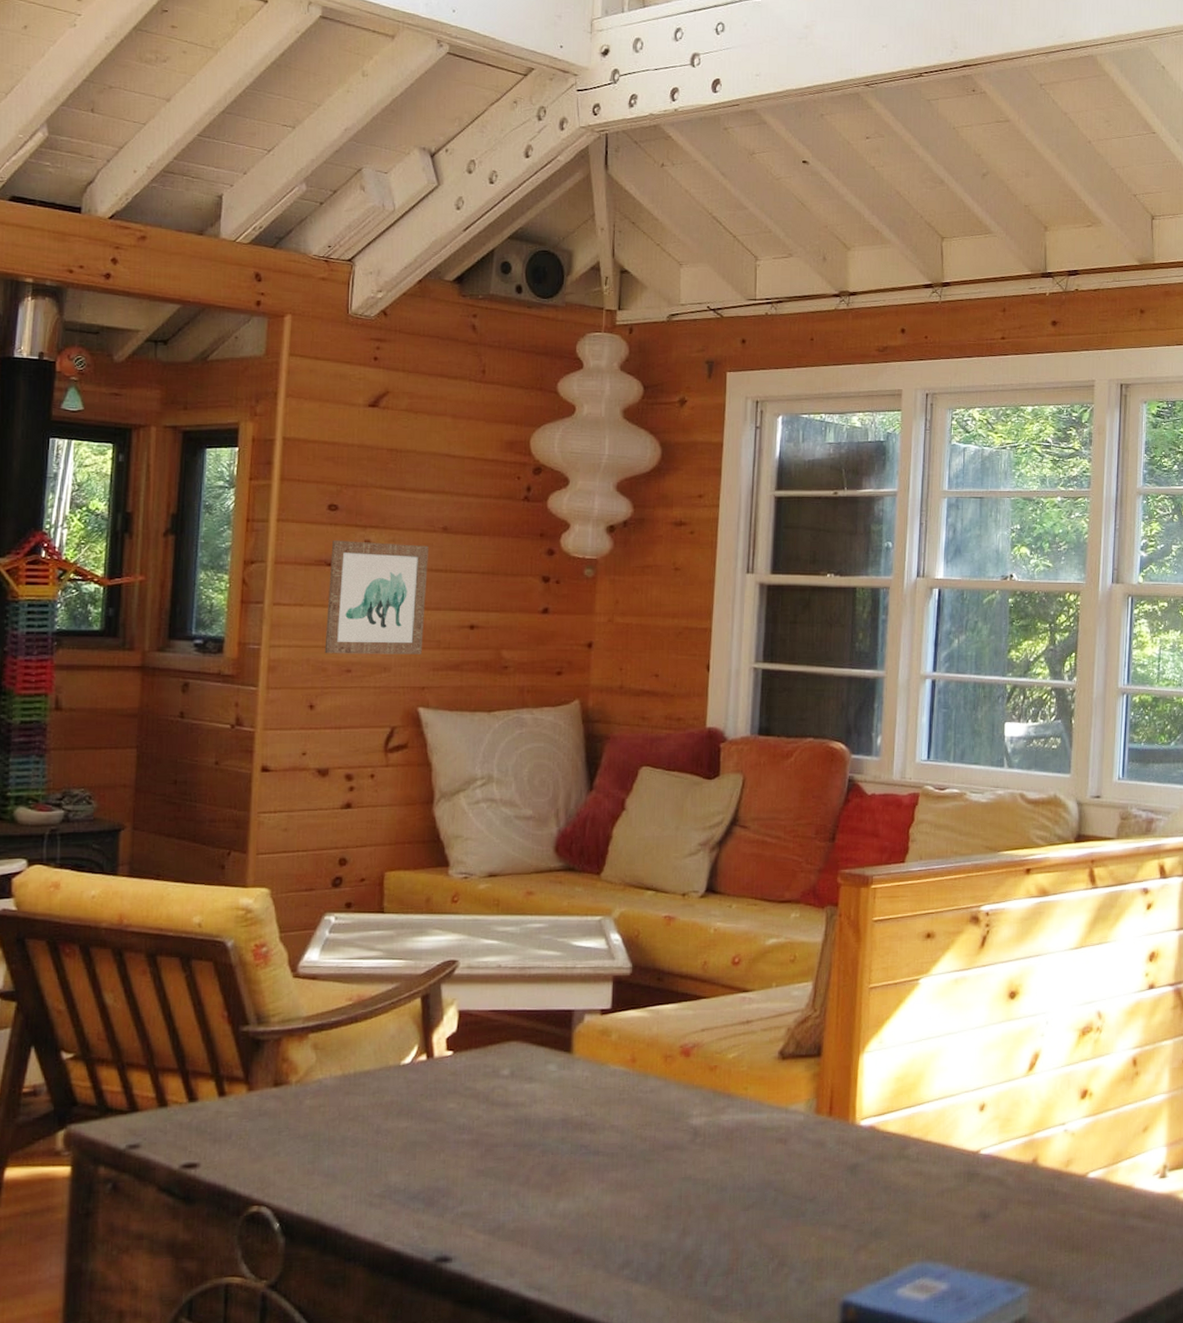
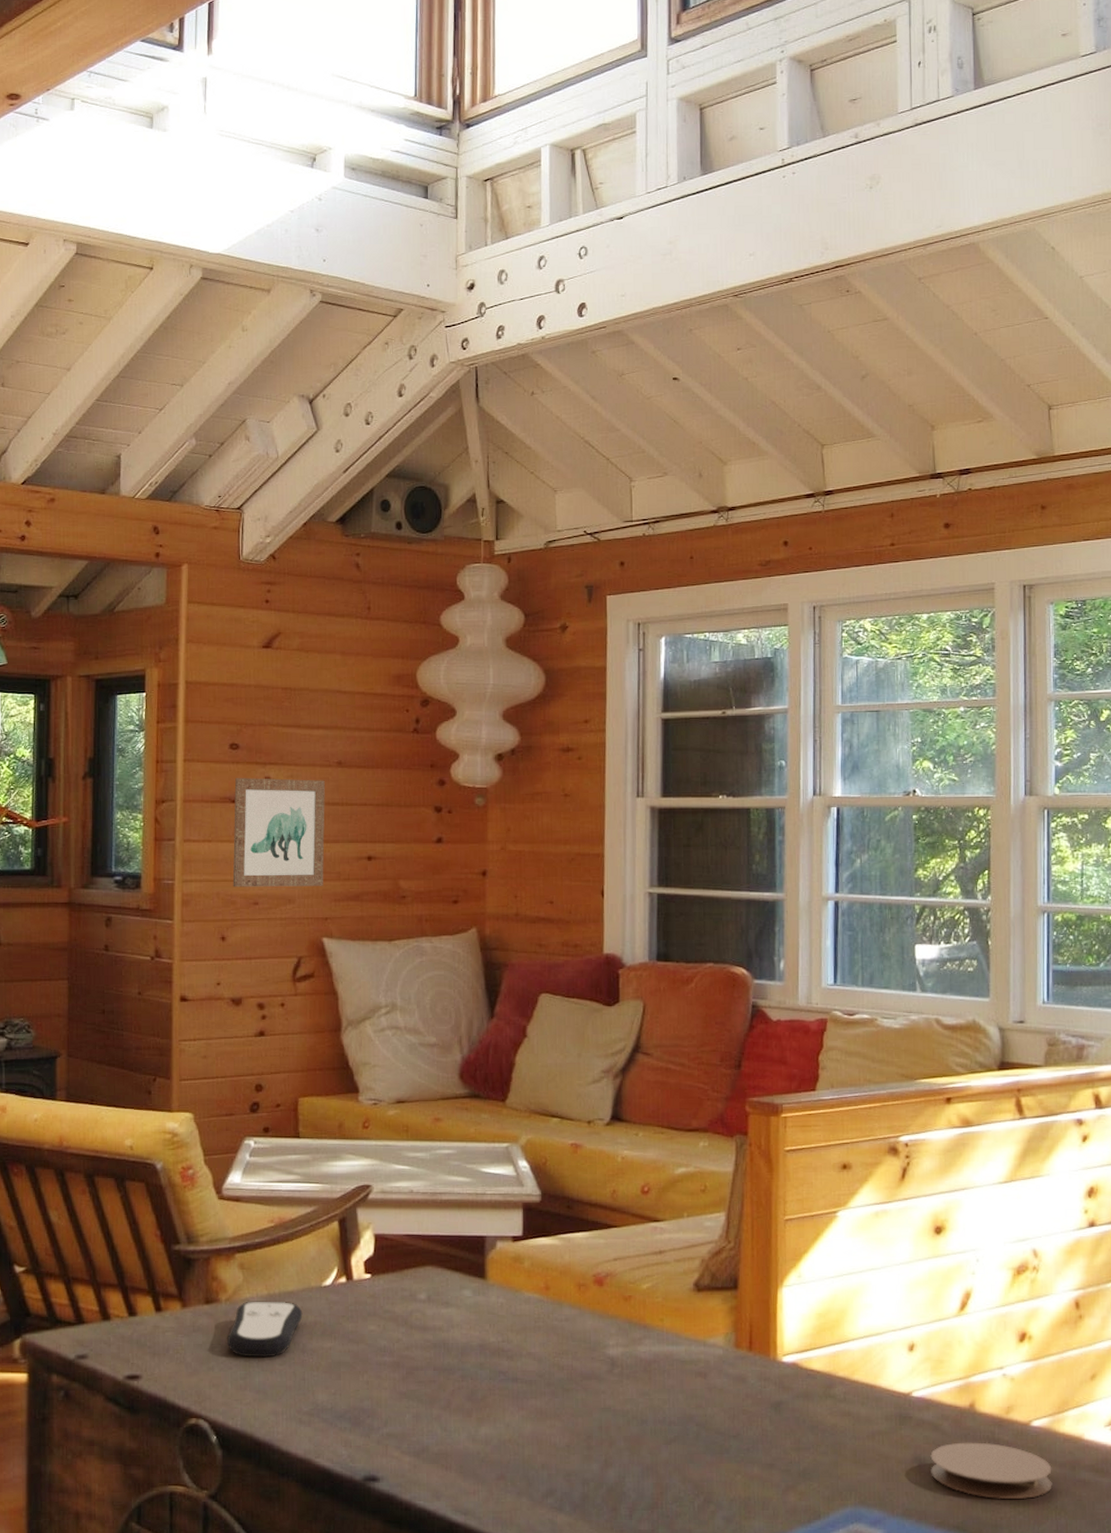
remote control: none [296,1081,379,1140] -> present [227,1301,303,1358]
coaster: none [994,1194,1104,1248] -> present [930,1442,1052,1499]

